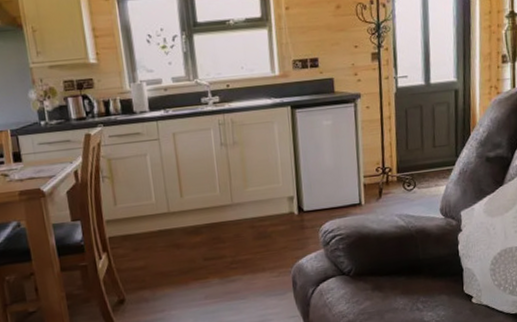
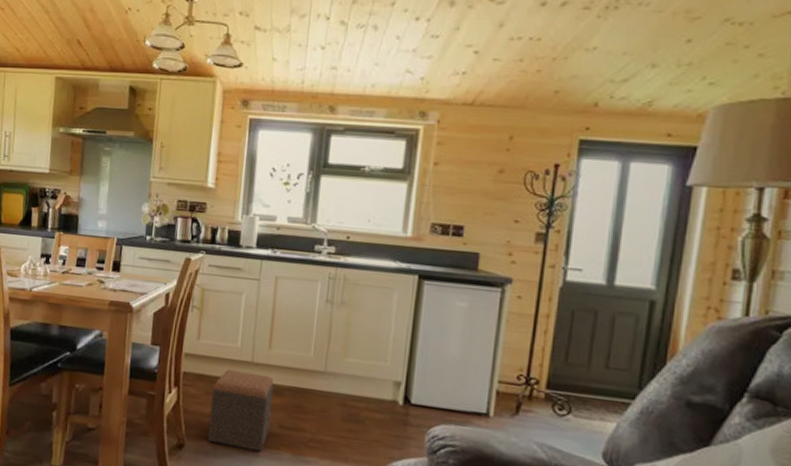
footstool: none [138,219,197,290] -> present [207,369,274,452]

